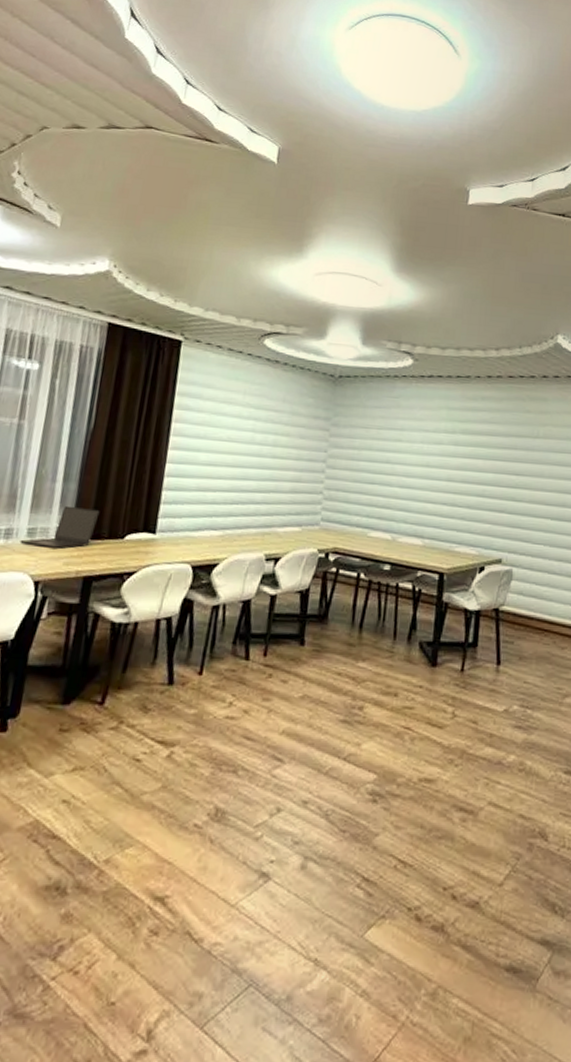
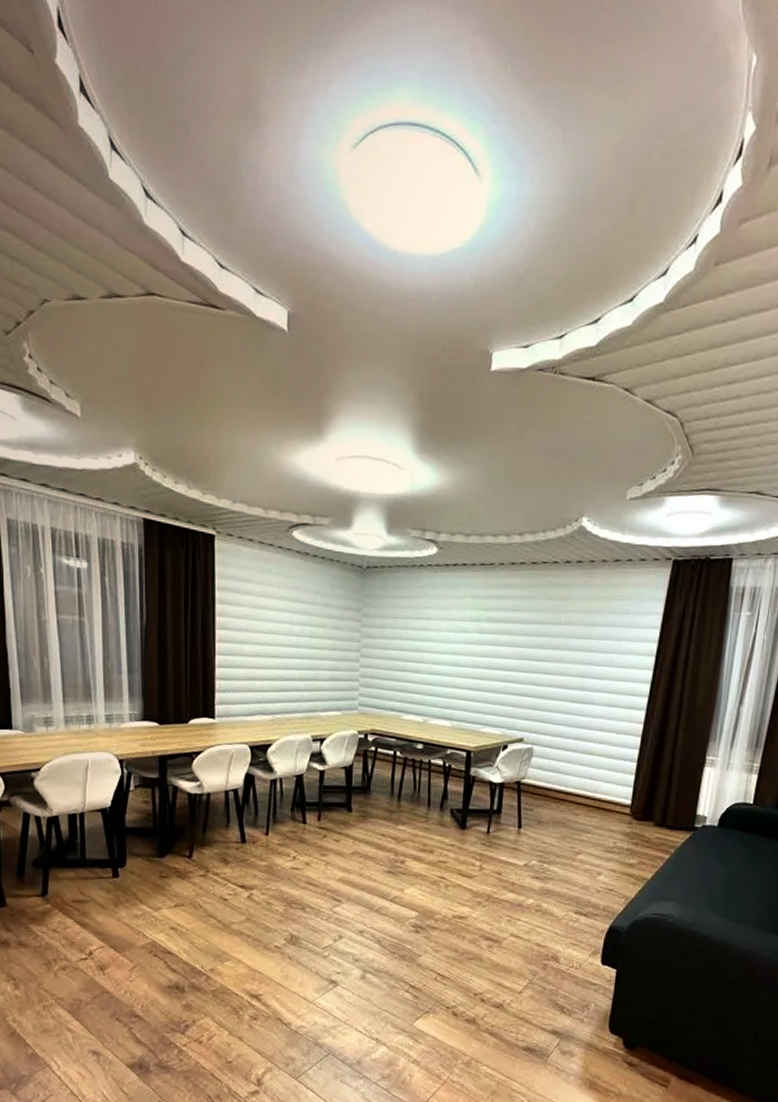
laptop: present [19,505,100,549] -> none [100,694,164,733]

